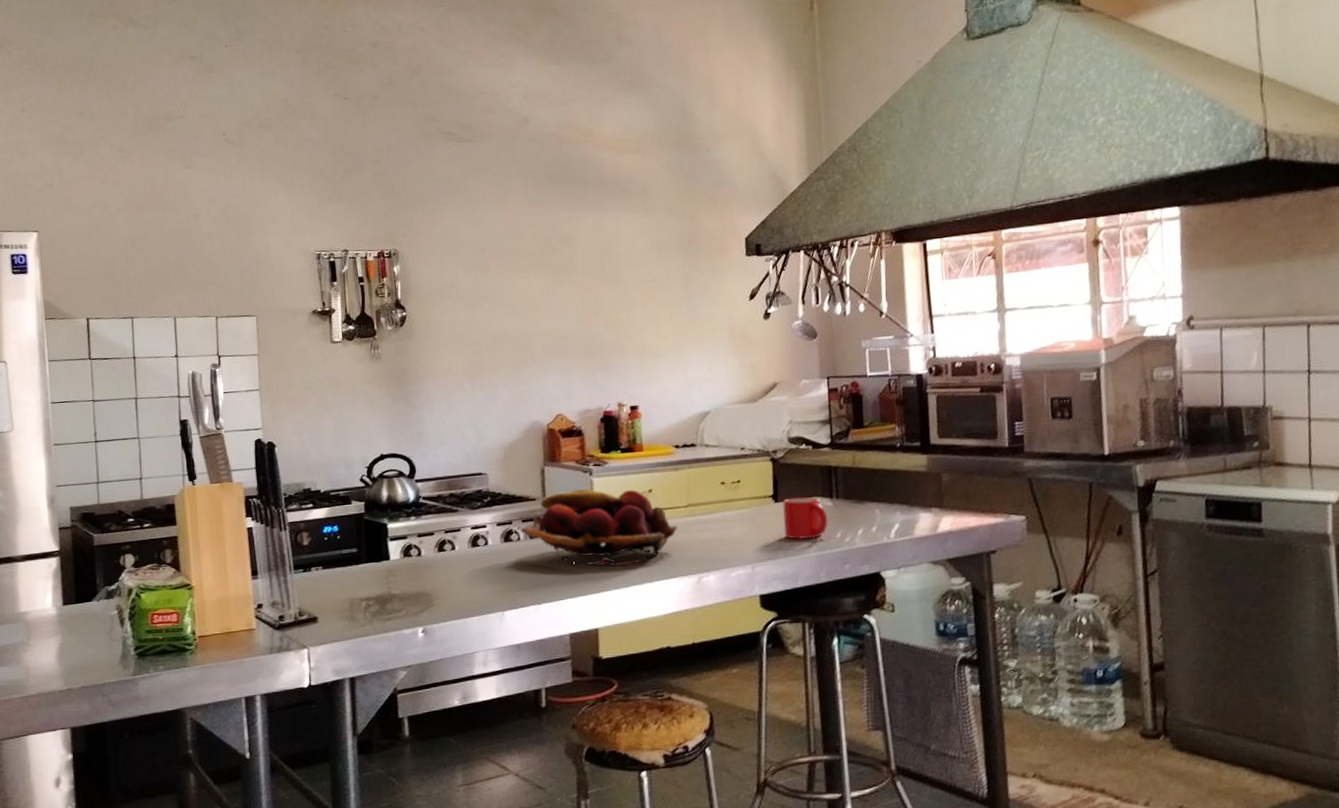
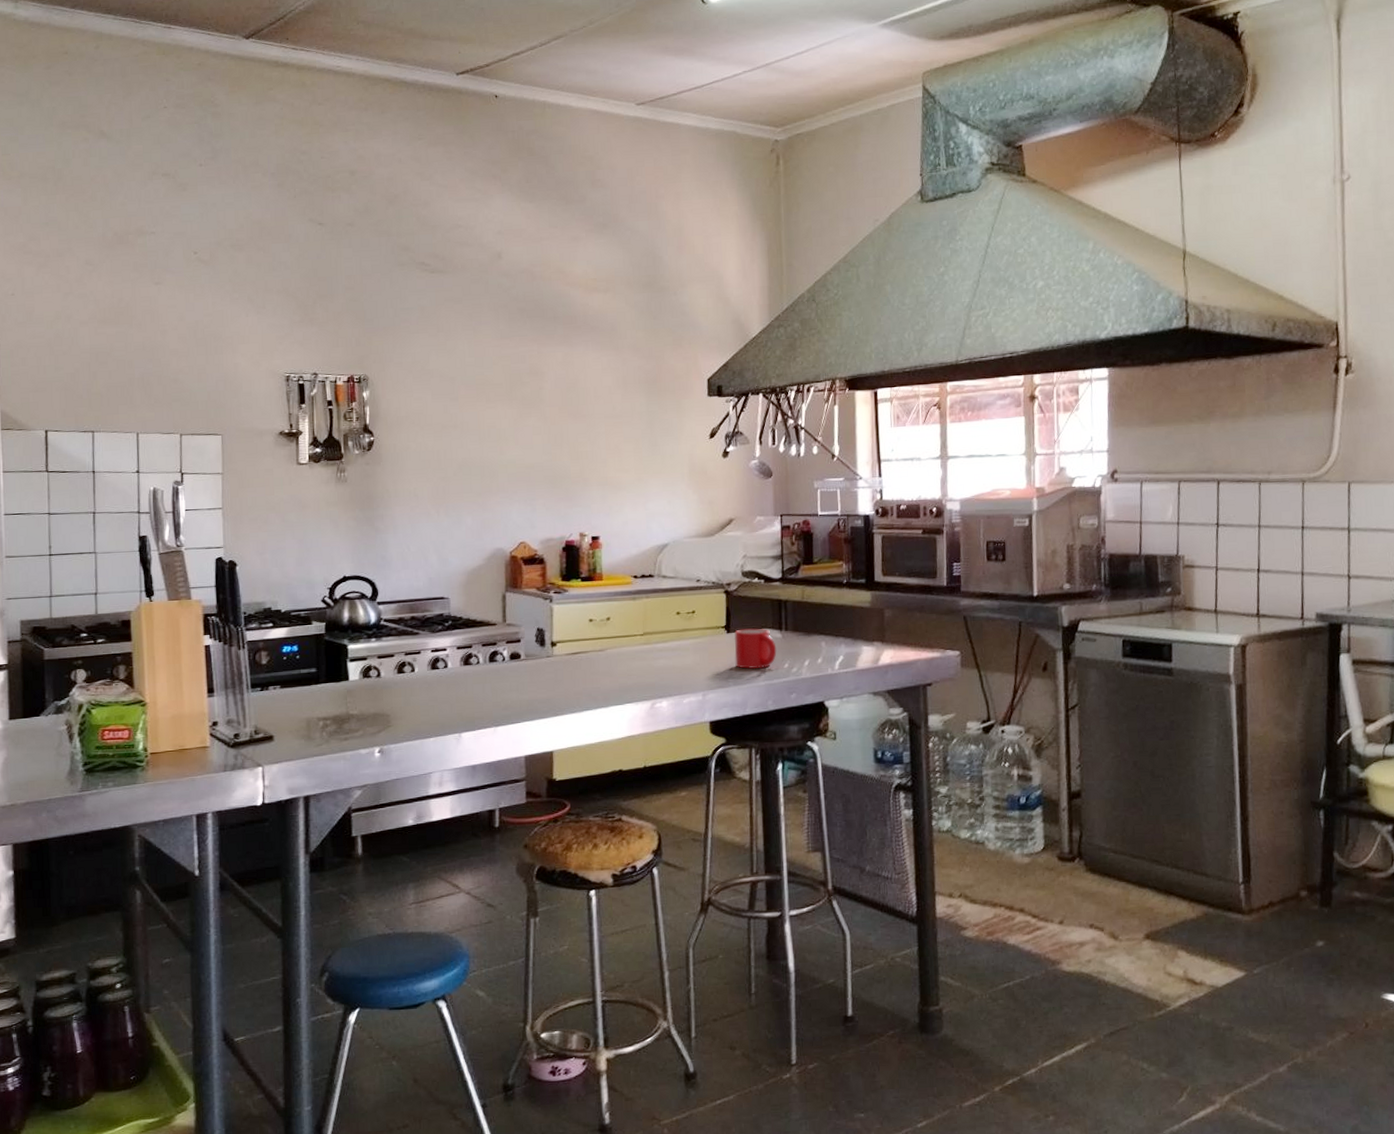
fruit basket: present [520,489,677,567] -> none [480,615,633,692]

